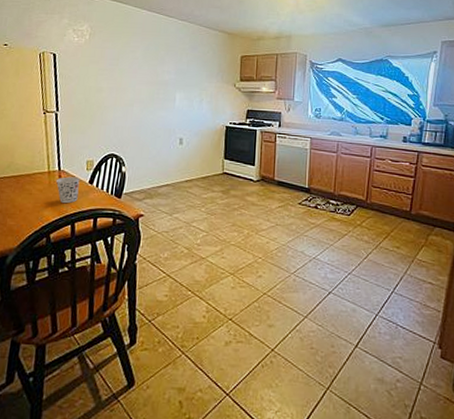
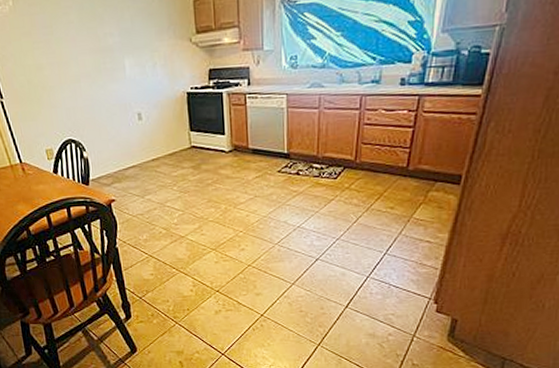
cup: present [55,177,80,204] -> none [20,168,47,197]

